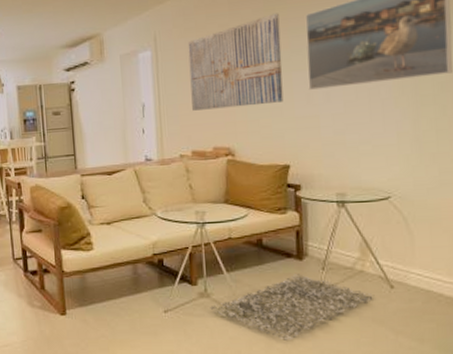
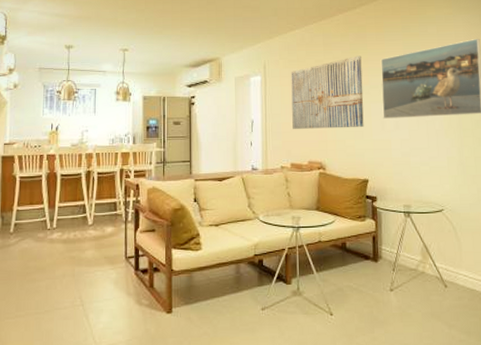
rug: present [210,274,375,340] -> none [301,274,433,335]

